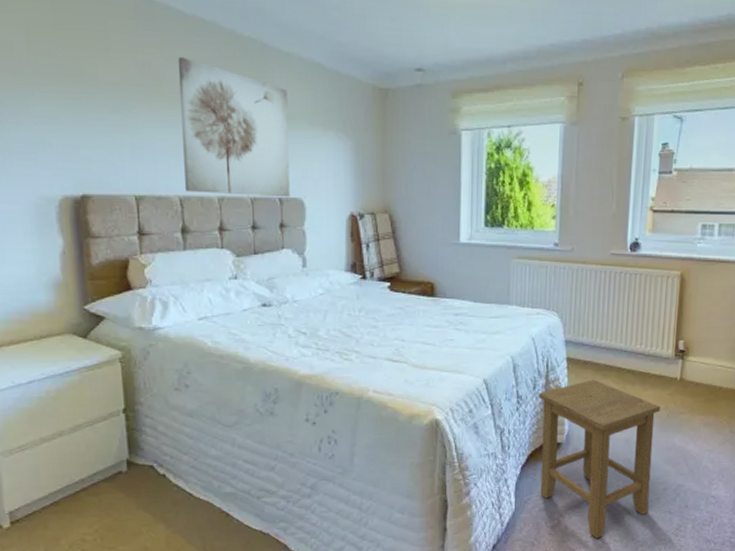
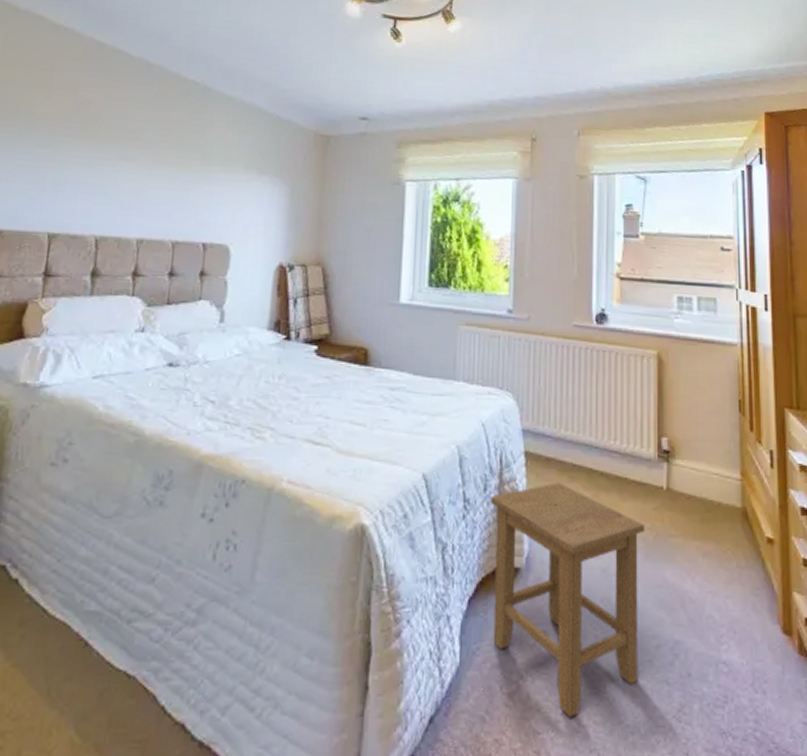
wall art: present [177,56,290,198] -> none [103,95,225,243]

